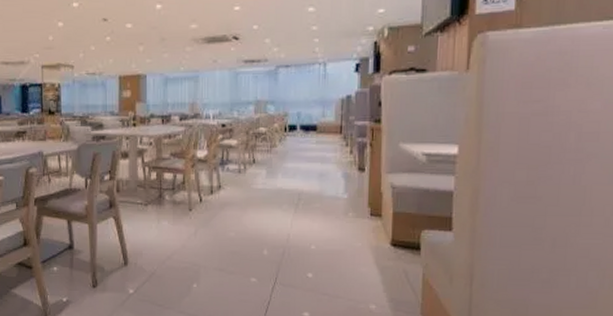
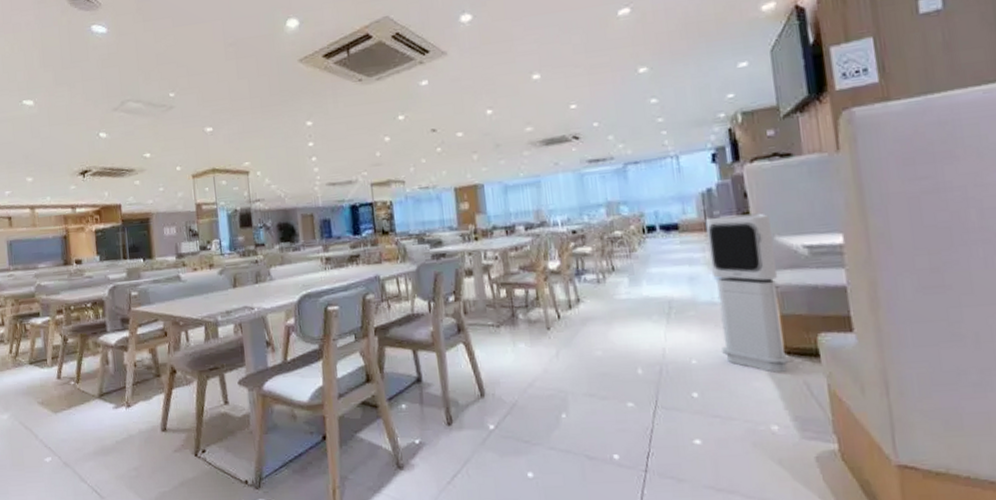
air purifier: none [338,121,398,261] -> present [705,213,789,373]

